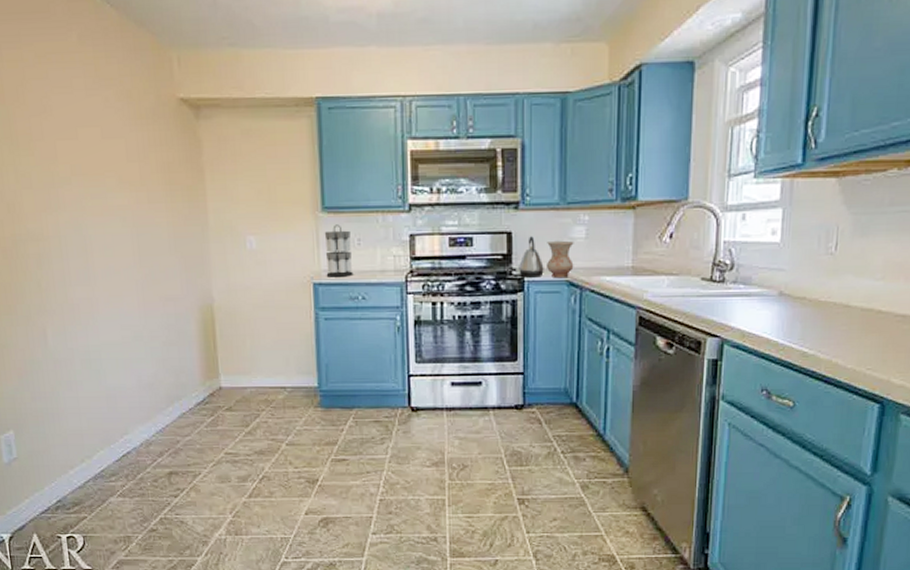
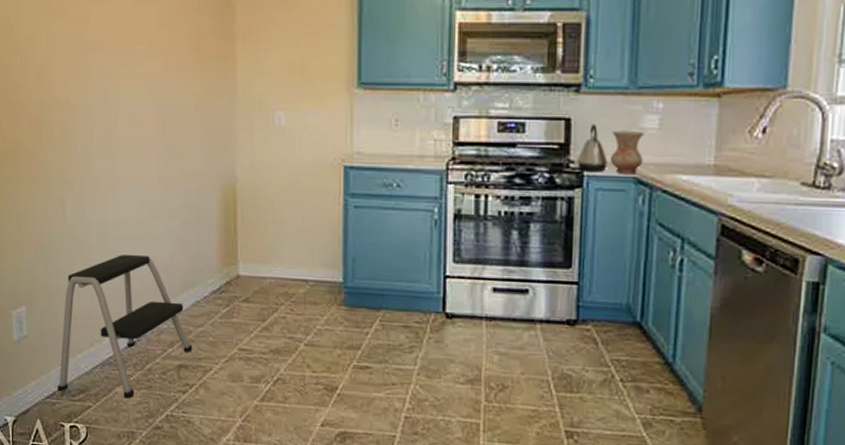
step stool: none [51,374,182,507] -> present [57,254,193,399]
spice rack: present [324,224,354,277] -> none [359,102,389,161]

